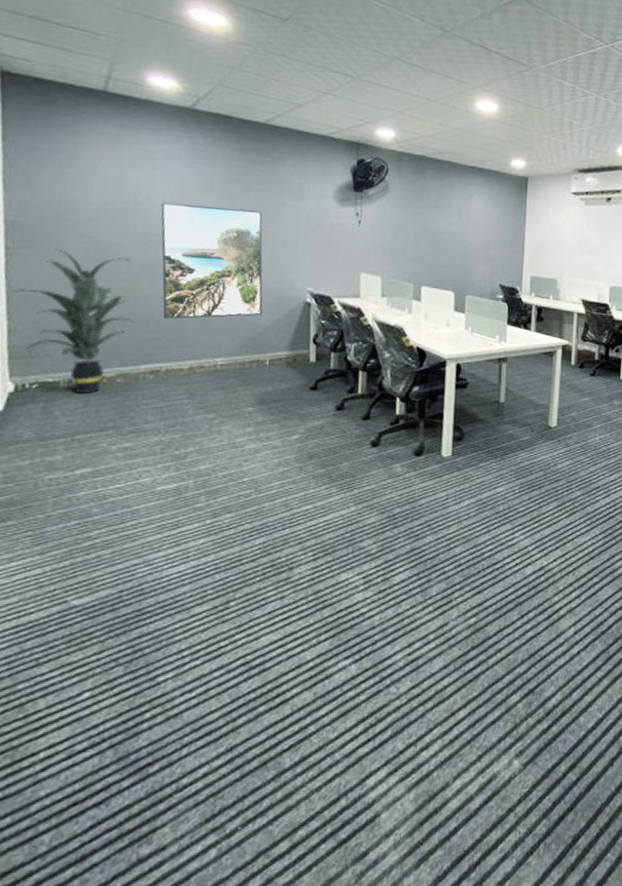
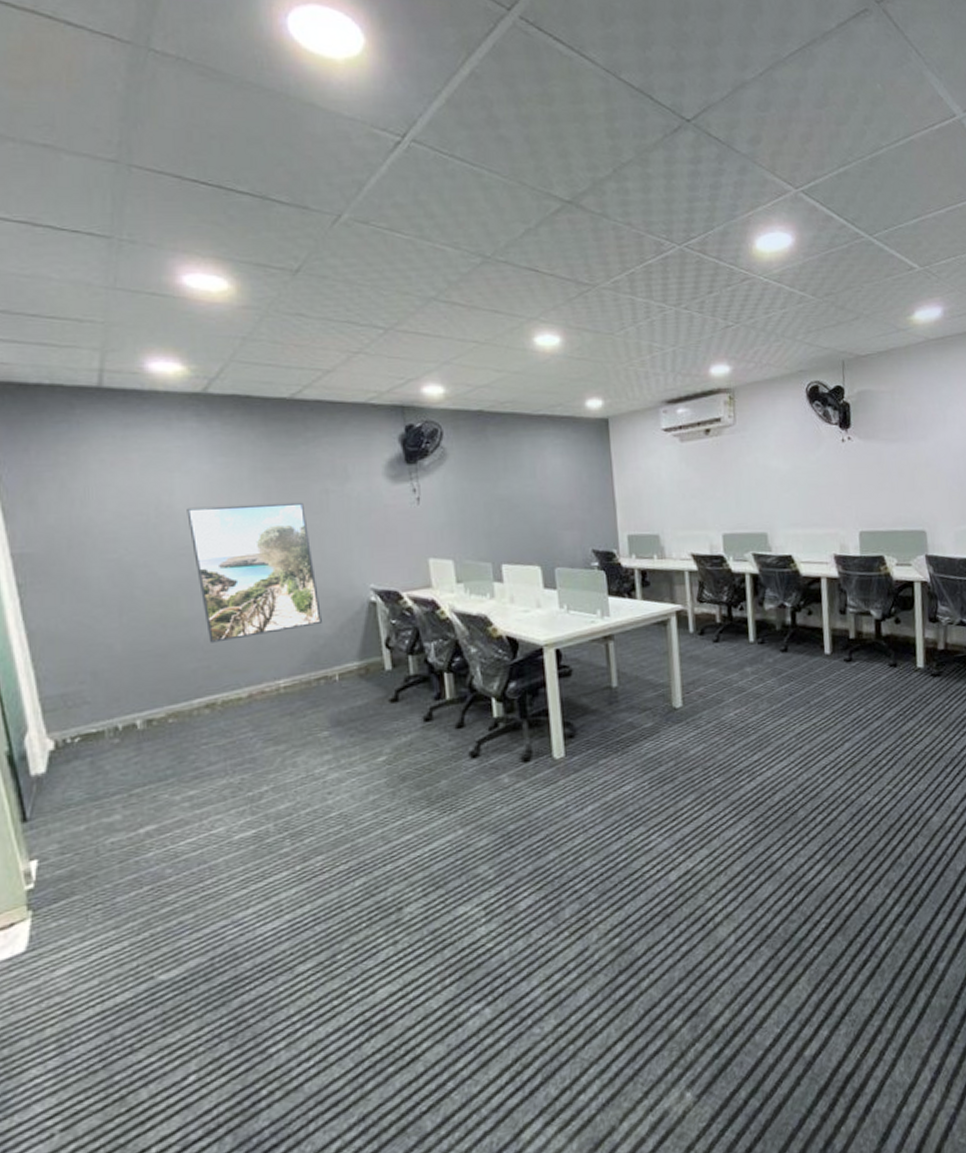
indoor plant: present [13,249,134,393] -> none [34,579,177,742]

